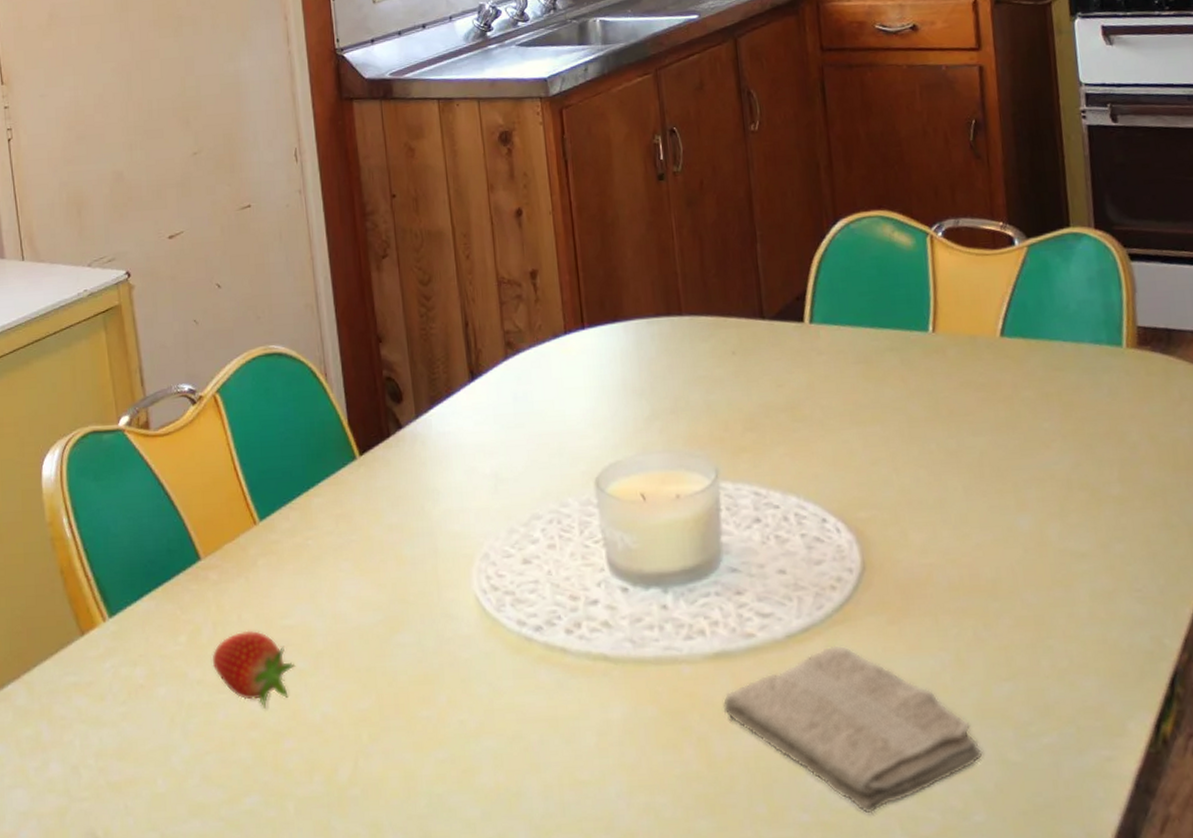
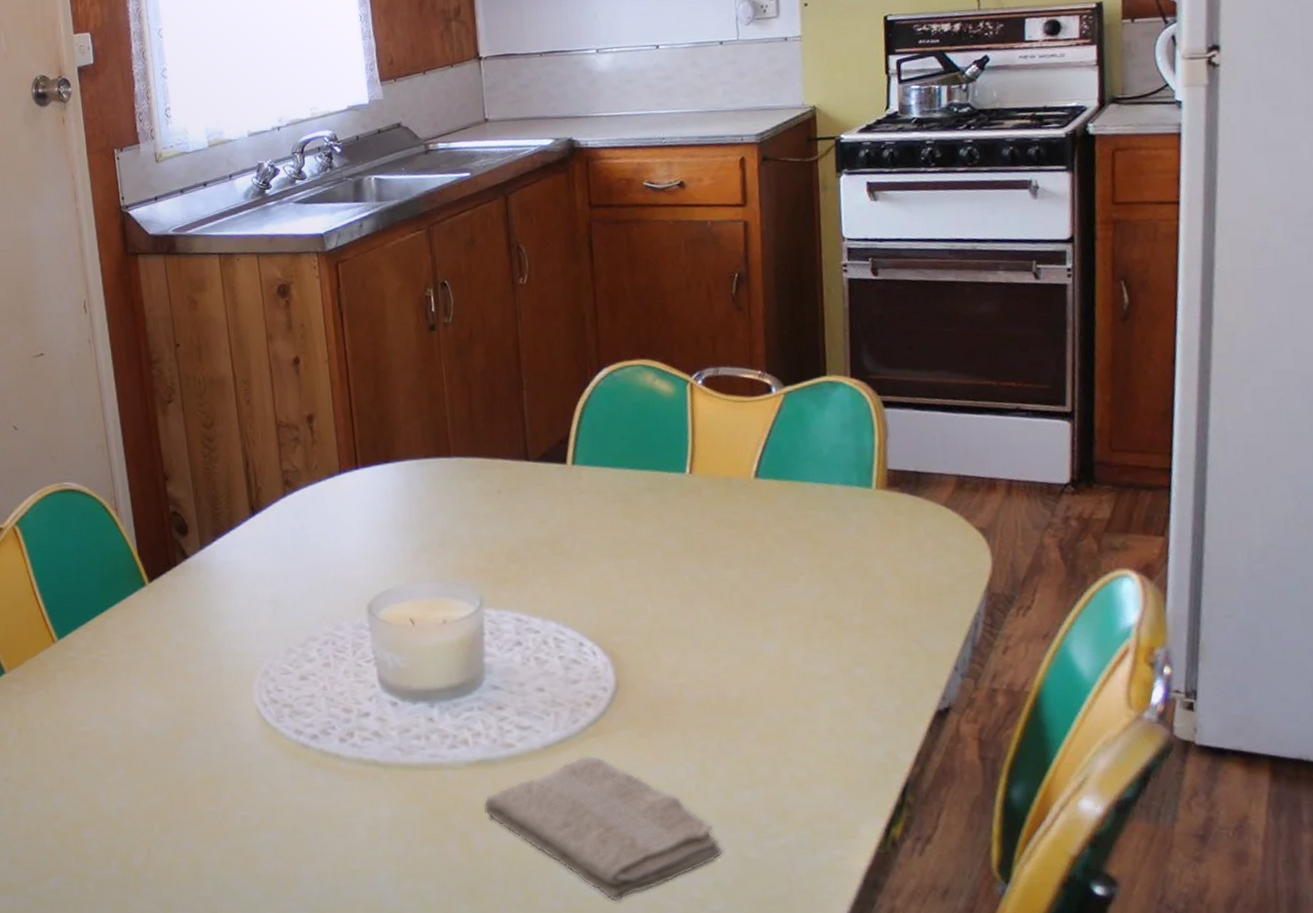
fruit: present [211,630,296,709] -> none [17,735,93,803]

